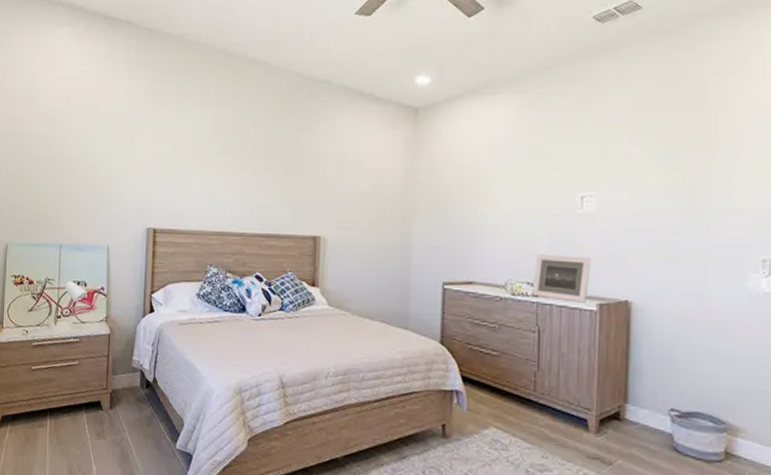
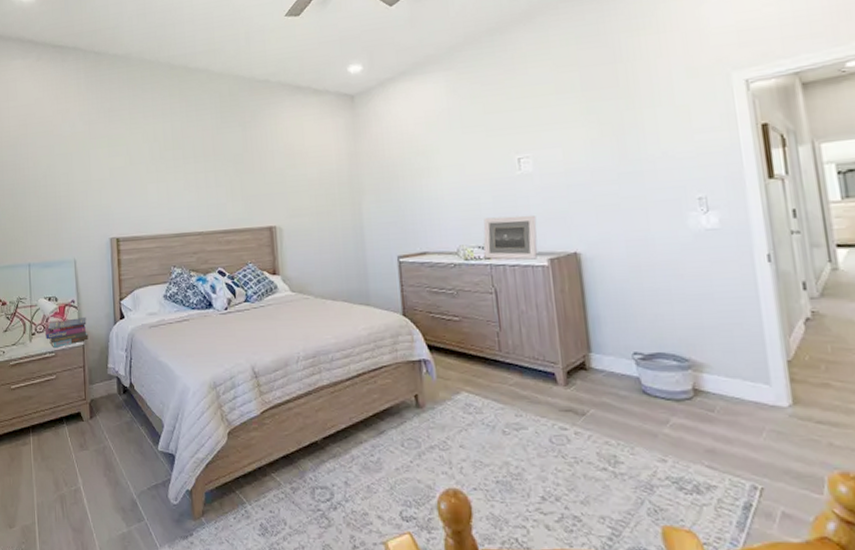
books: none [71,305,115,334] -> present [45,316,89,349]

